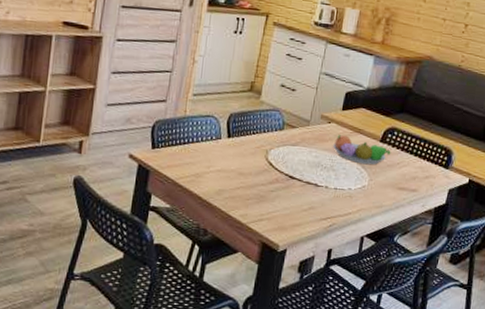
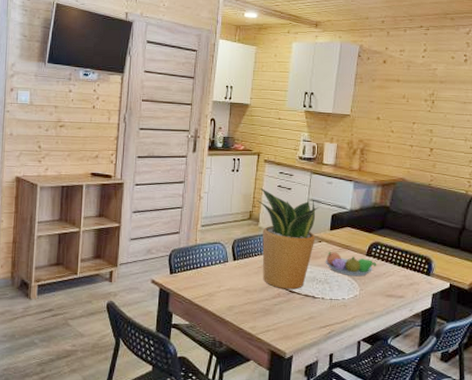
potted plant: none [260,54,332,176] -> present [257,187,319,290]

